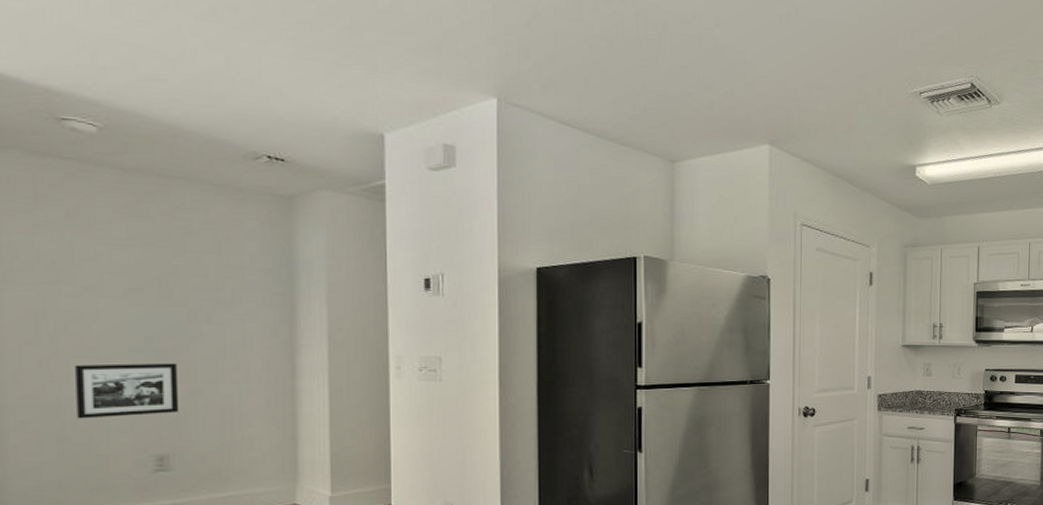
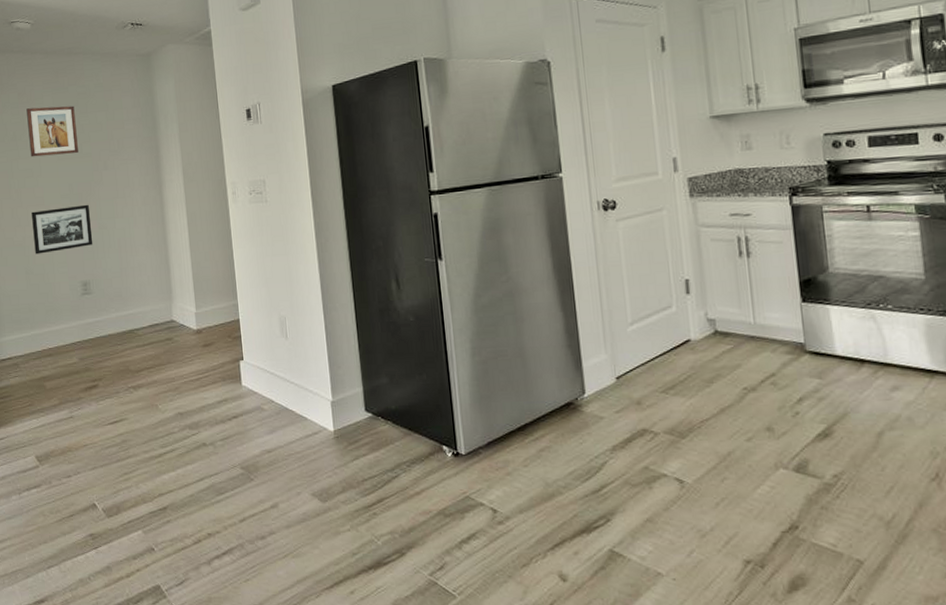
wall art: none [79,234,166,299] -> present [26,105,78,157]

